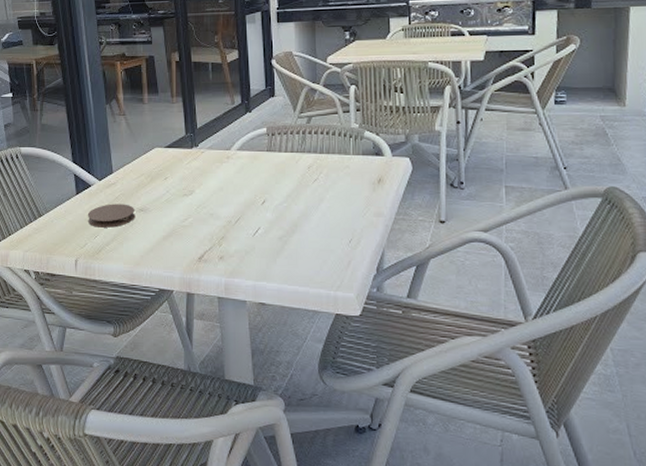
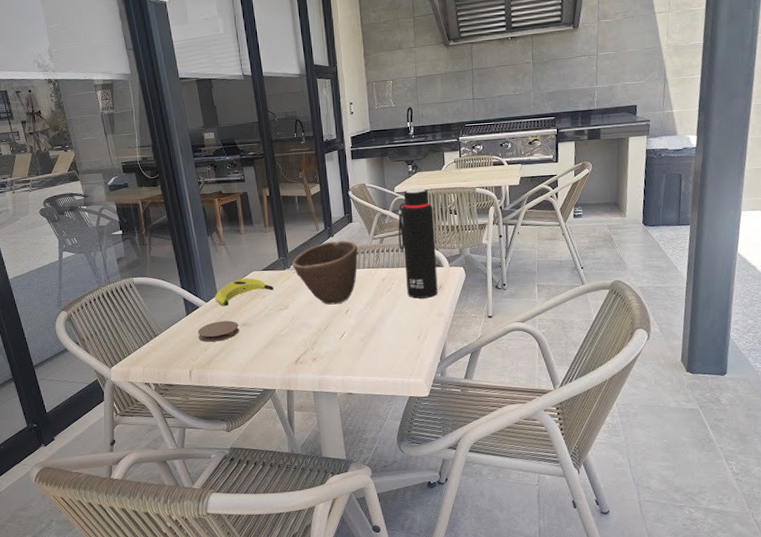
banana: none [109,156,177,187] -> present [214,278,273,307]
bowl: none [201,118,280,193] -> present [292,240,358,305]
water bottle: none [329,60,377,193] -> present [398,188,438,299]

